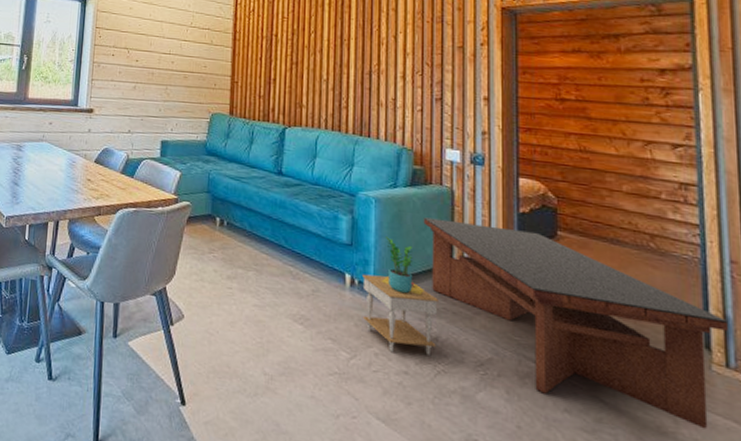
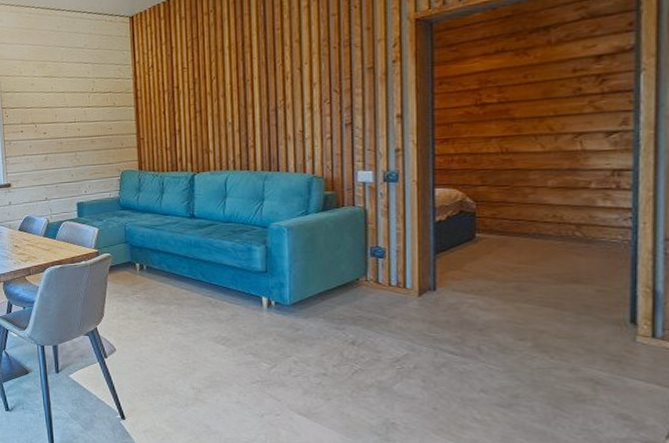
side table: present [362,236,438,355] -> none [279,260,354,358]
coffee table: present [423,217,728,430] -> none [336,237,657,394]

